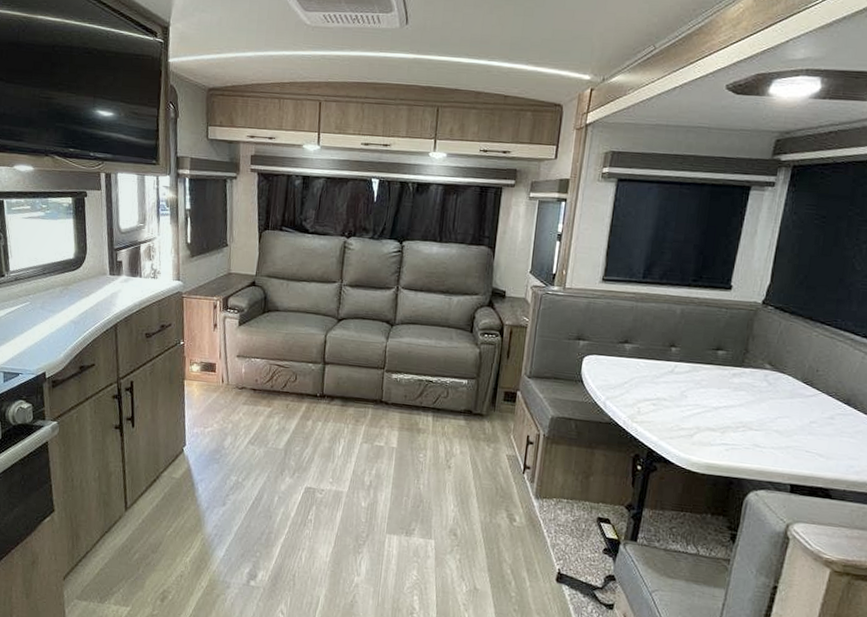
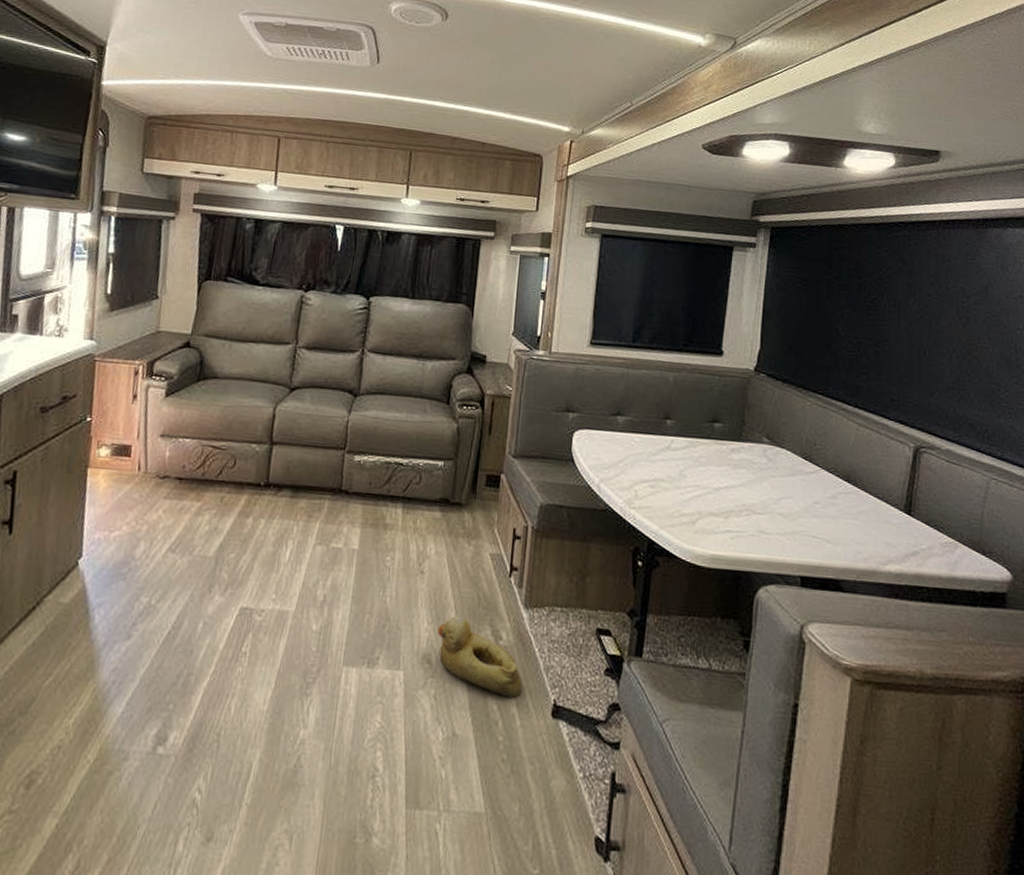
rubber duck: none [462,502,532,565] -> present [437,616,522,698]

